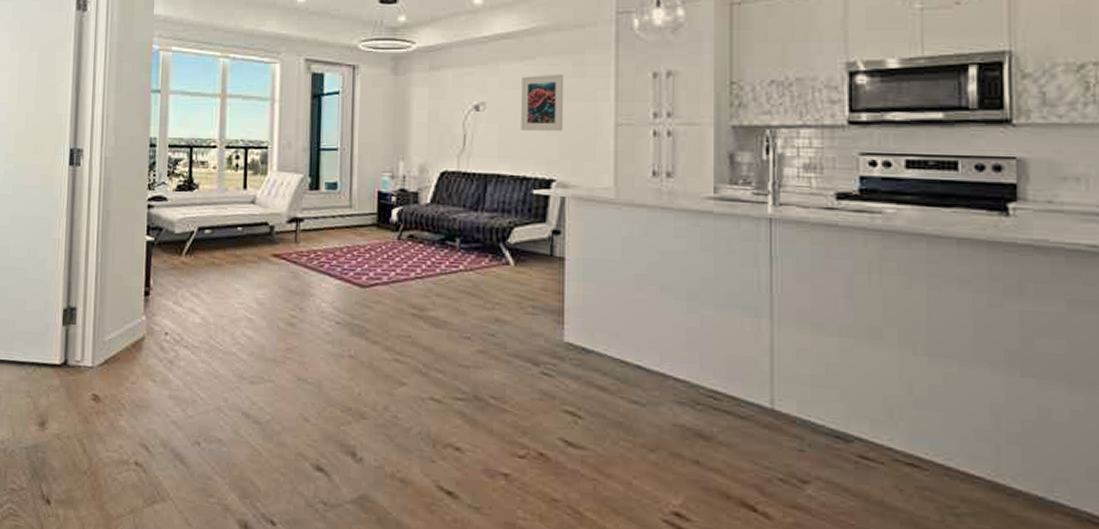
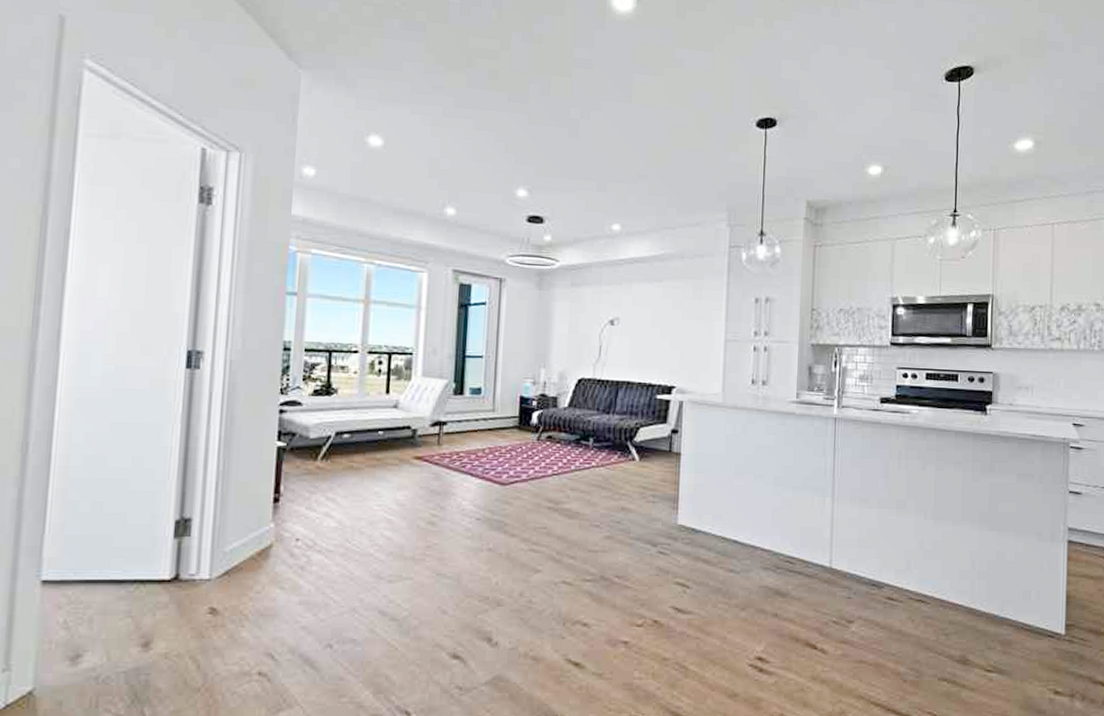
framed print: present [521,73,563,132] -> none [649,295,685,345]

